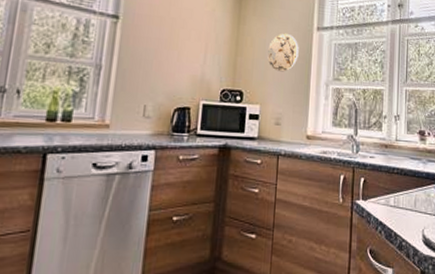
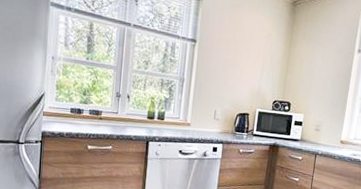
decorative plate: present [267,33,299,72] -> none [312,54,341,88]

